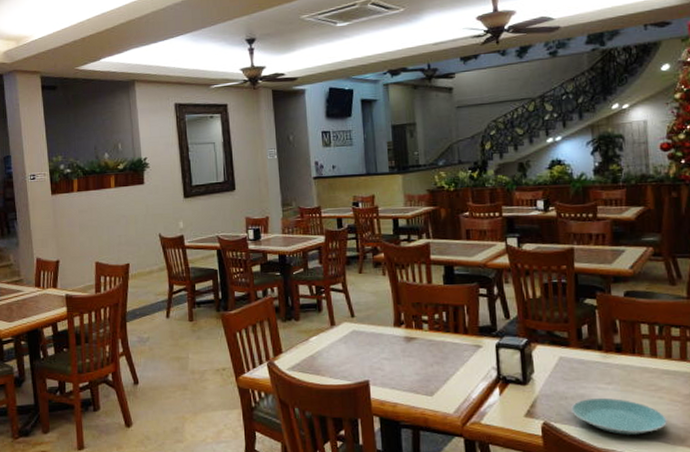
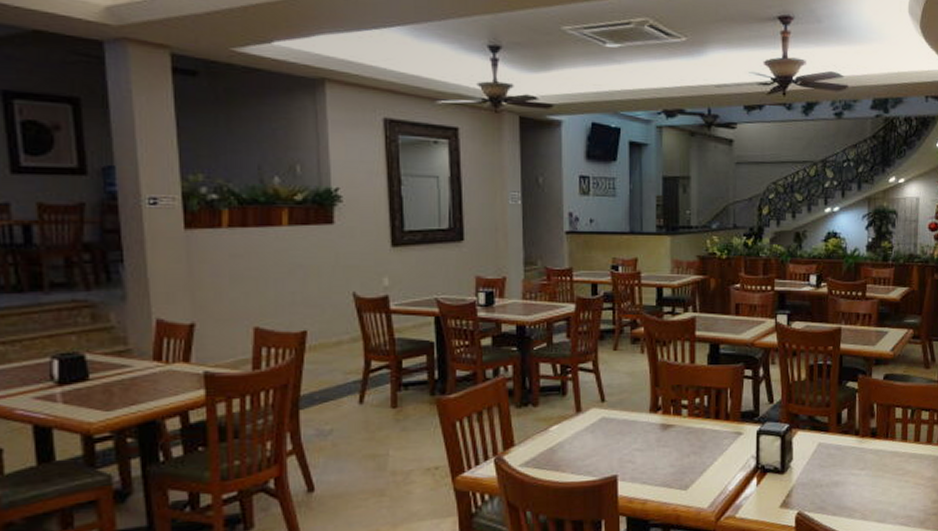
plate: present [571,397,668,435] -> none [825,483,911,521]

